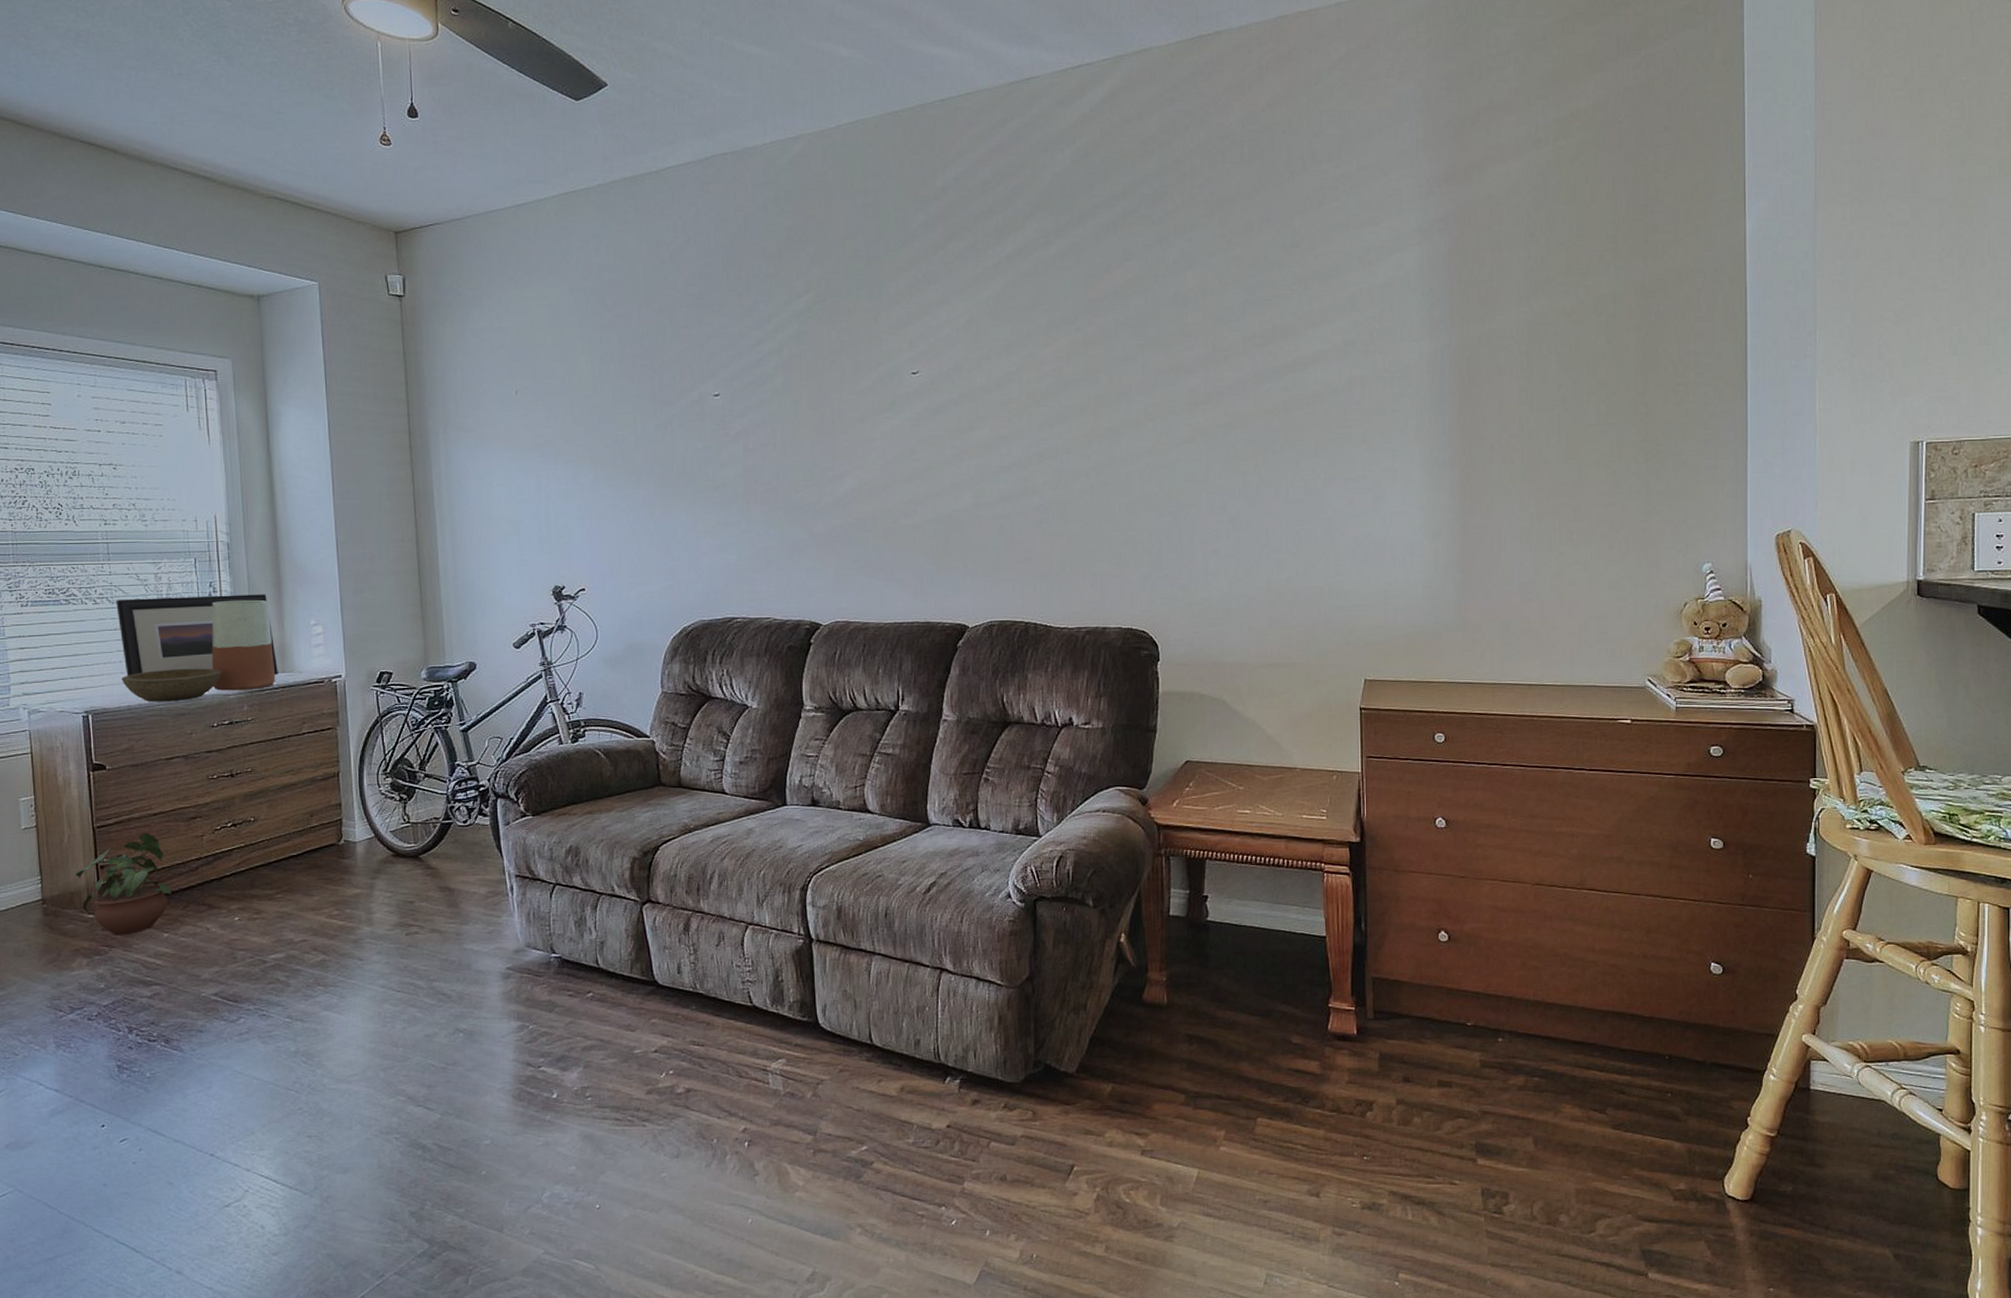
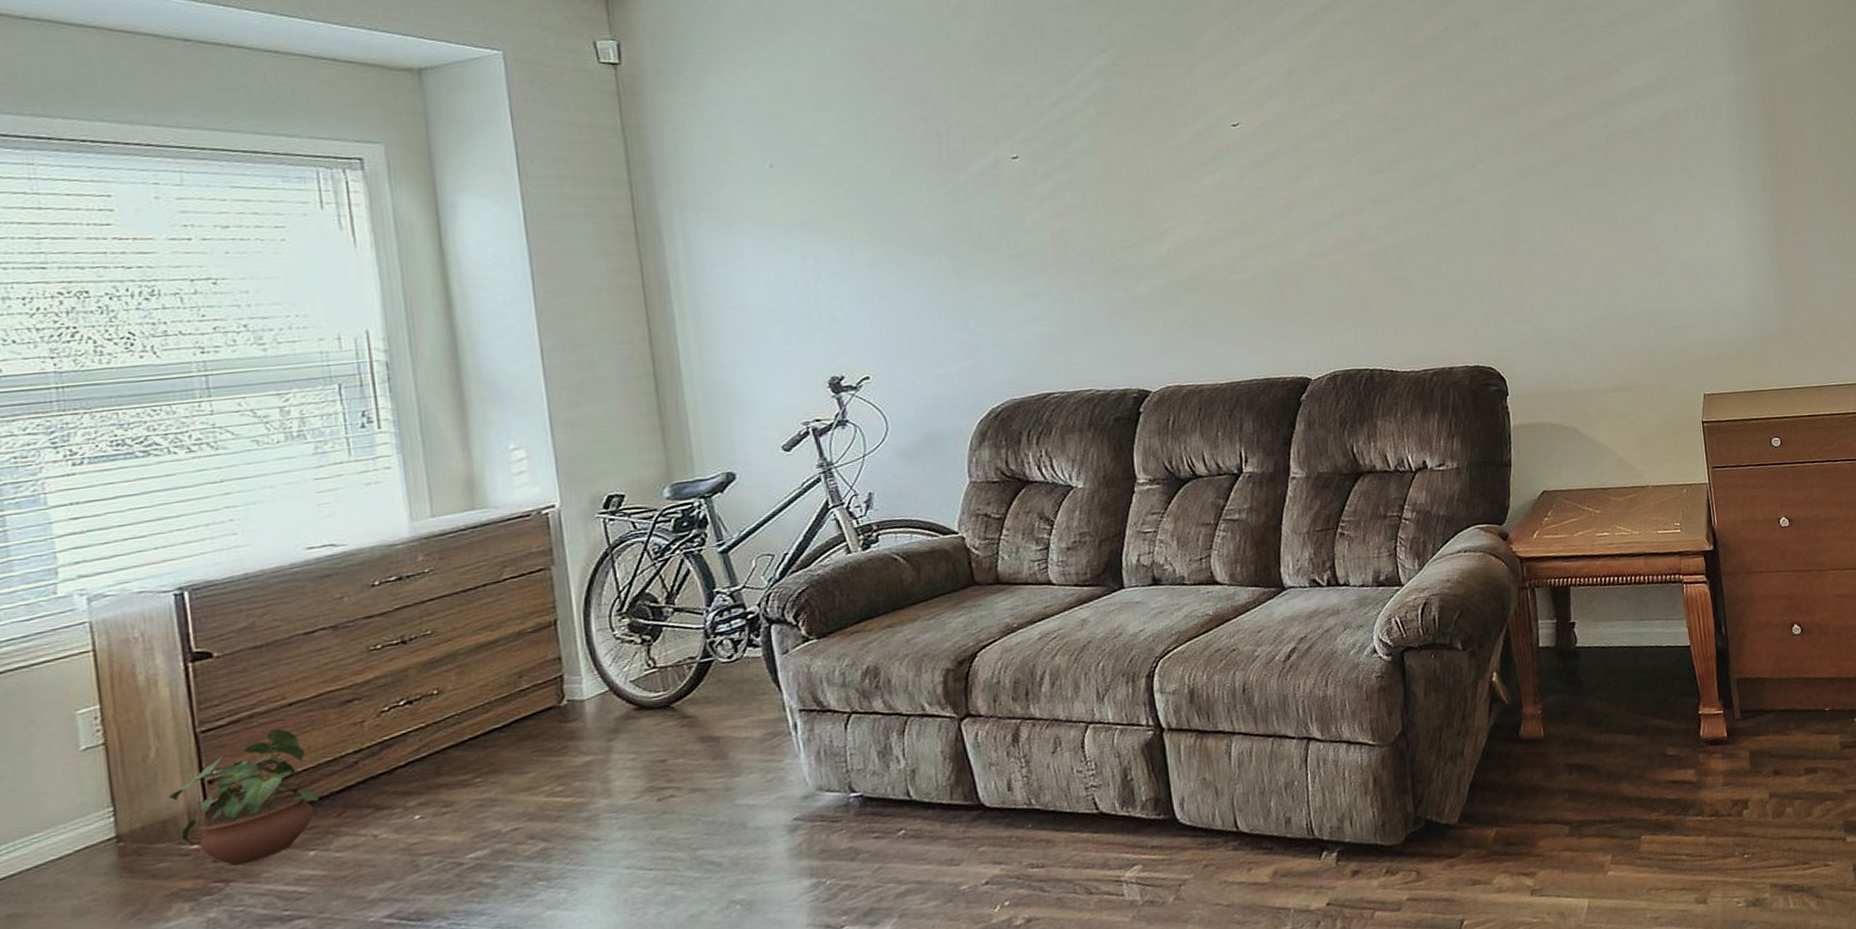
picture frame: present [116,594,278,676] -> none [222,419,466,537]
bowl: present [121,668,221,702] -> none [233,515,384,566]
vase: present [211,599,276,691] -> none [366,426,463,541]

